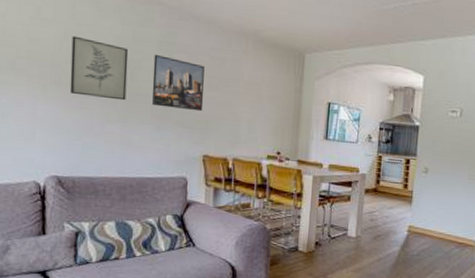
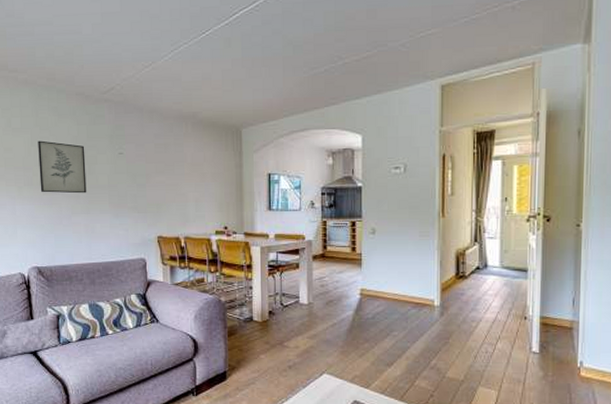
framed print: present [152,54,205,112] -> none [106,147,154,196]

